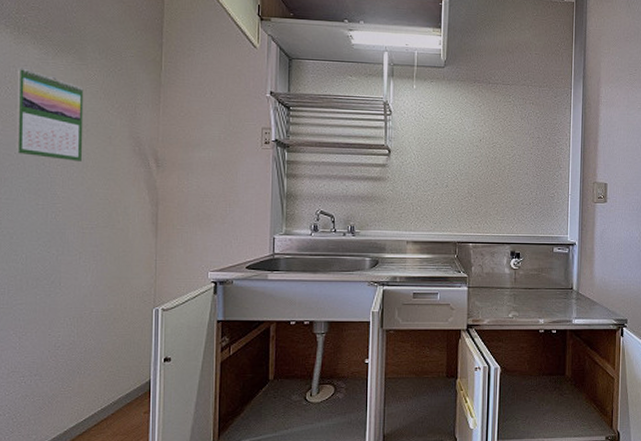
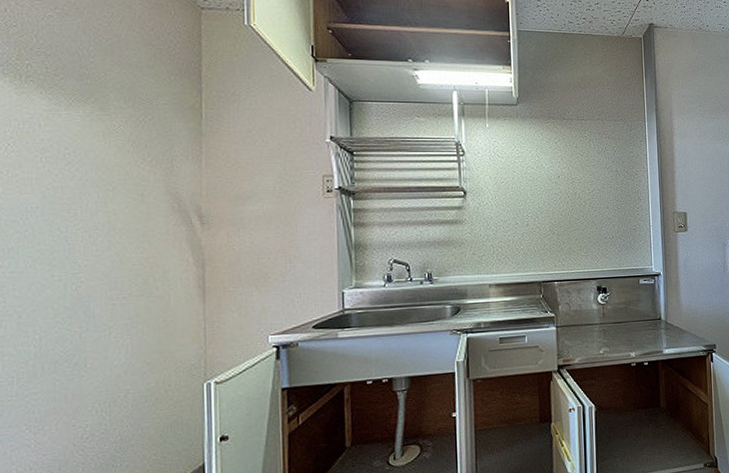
calendar: present [16,67,84,162] -> none [20,121,109,224]

